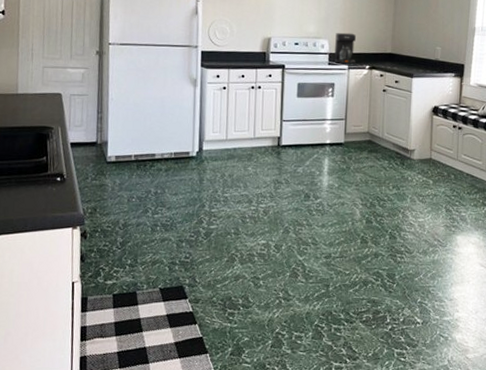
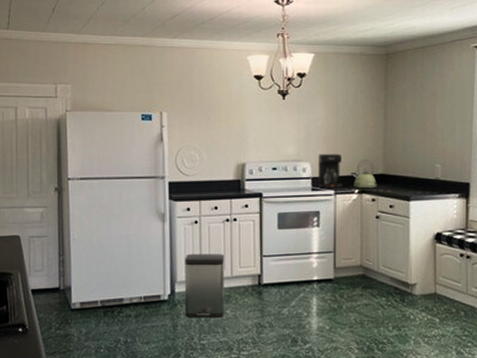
pedal bin: none [210,116,249,174] -> present [184,253,224,318]
kettle: none [362,40,385,65] -> present [350,160,377,188]

